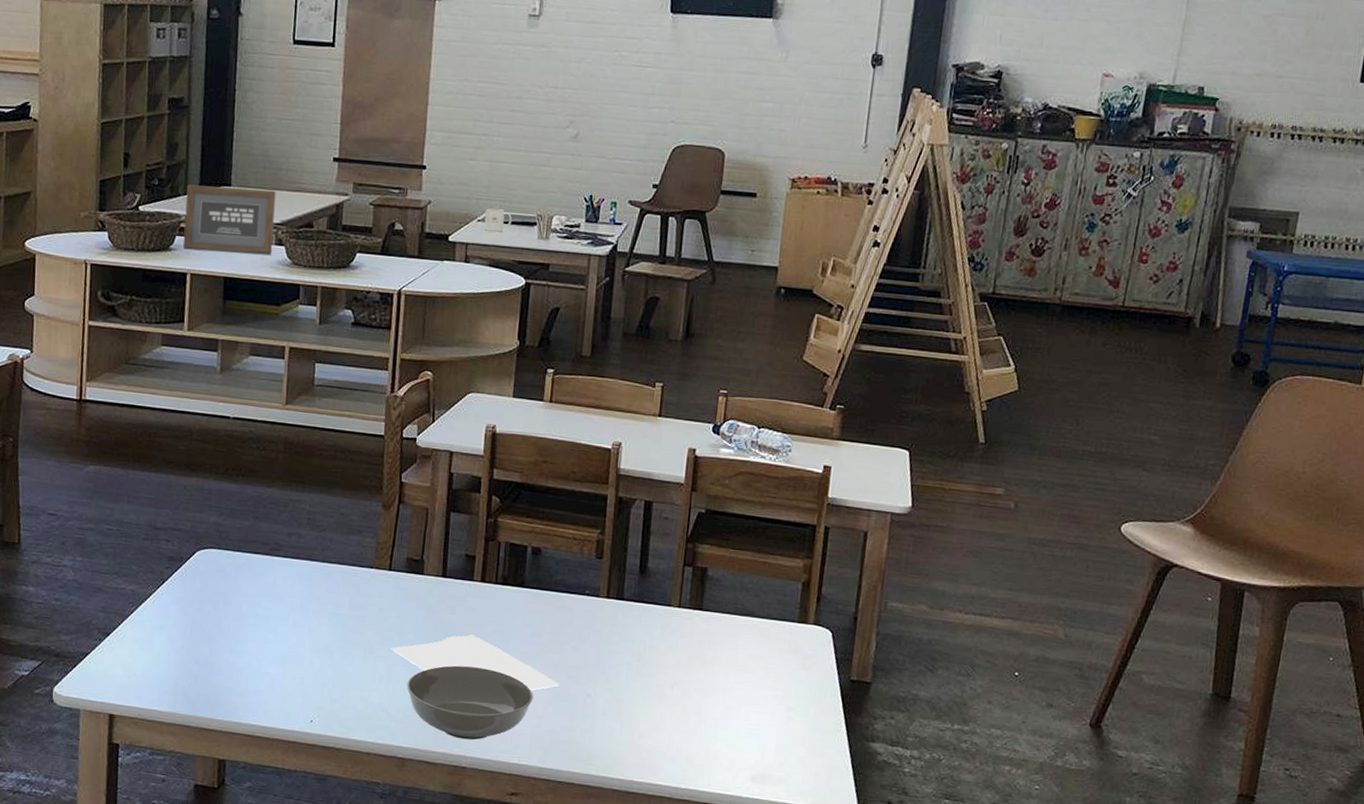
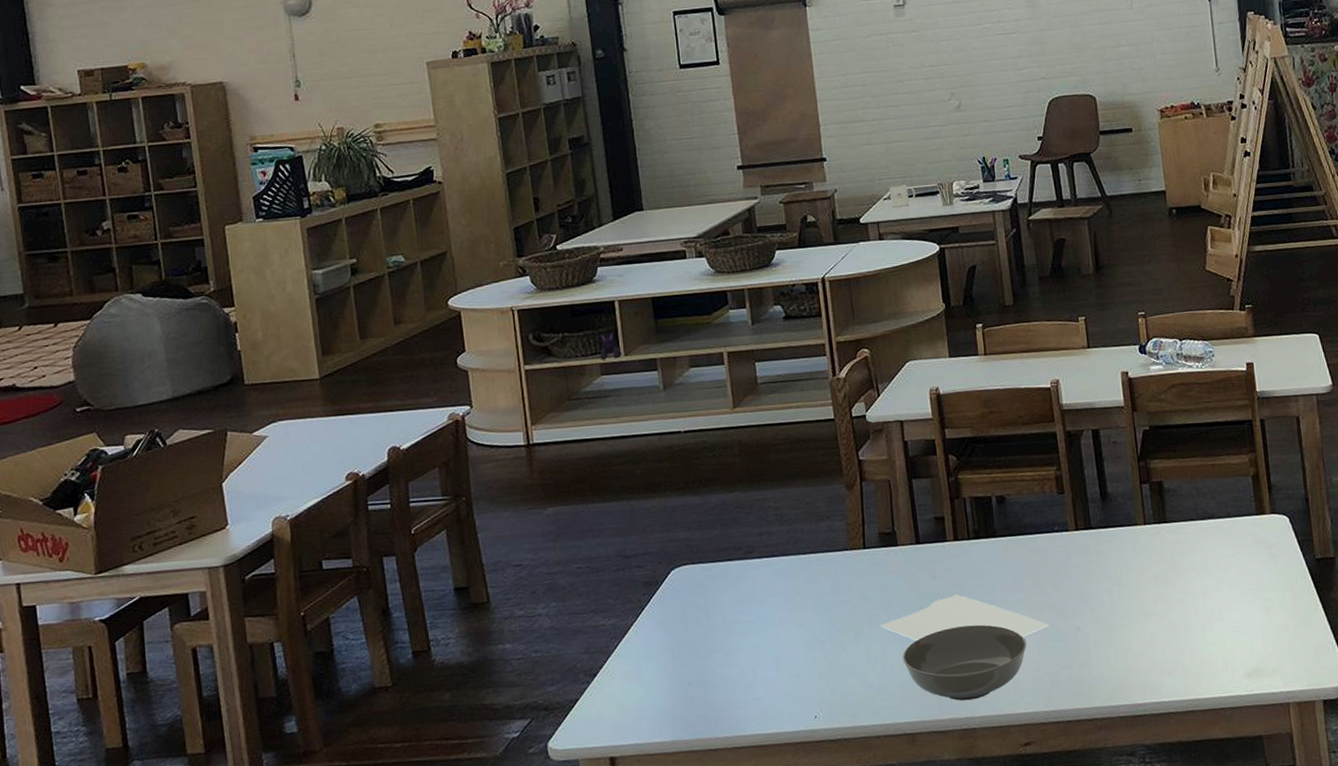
toy animal: none [163,302,185,332] -> present [600,331,622,360]
picture frame: present [183,184,276,256] -> none [601,207,695,279]

